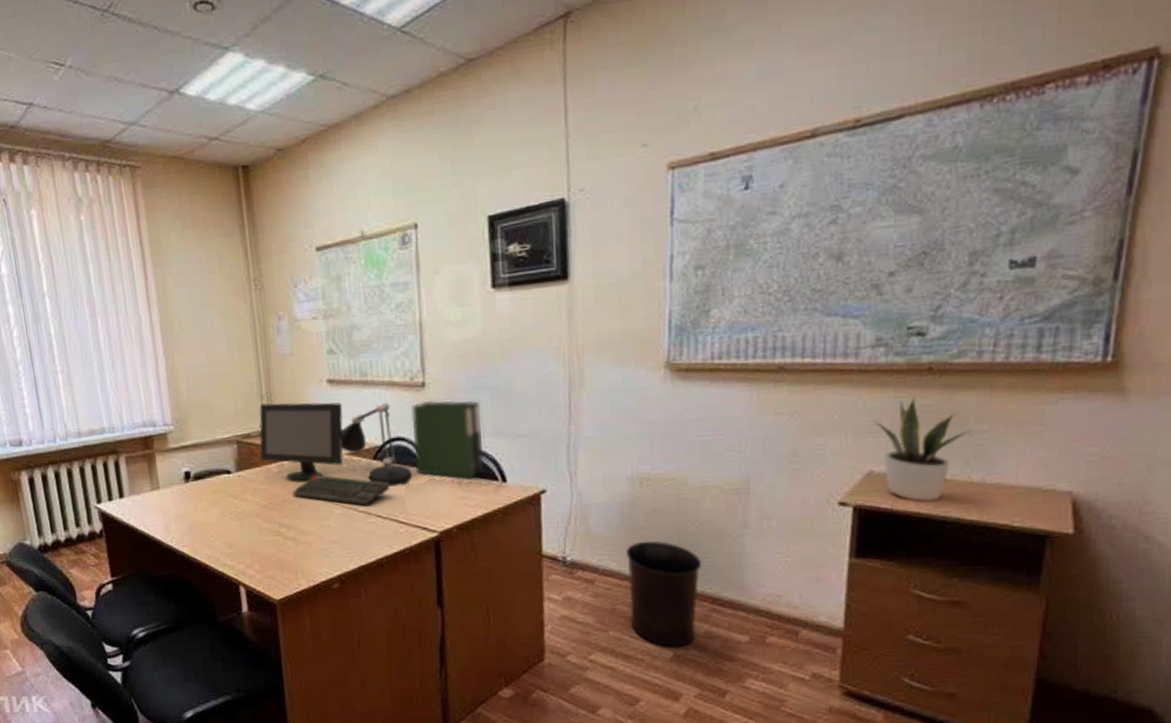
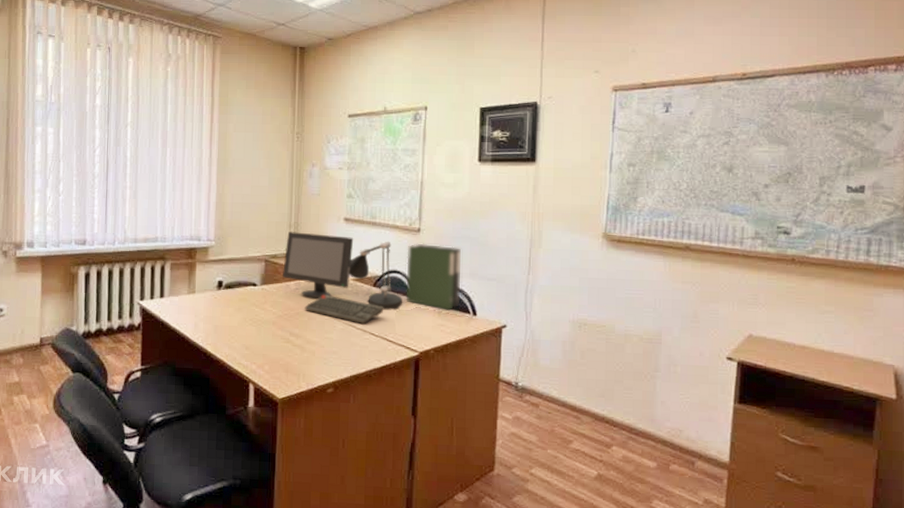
waste bin: present [626,541,701,647] -> none [564,375,622,468]
potted plant: present [873,396,973,502] -> none [752,279,823,363]

